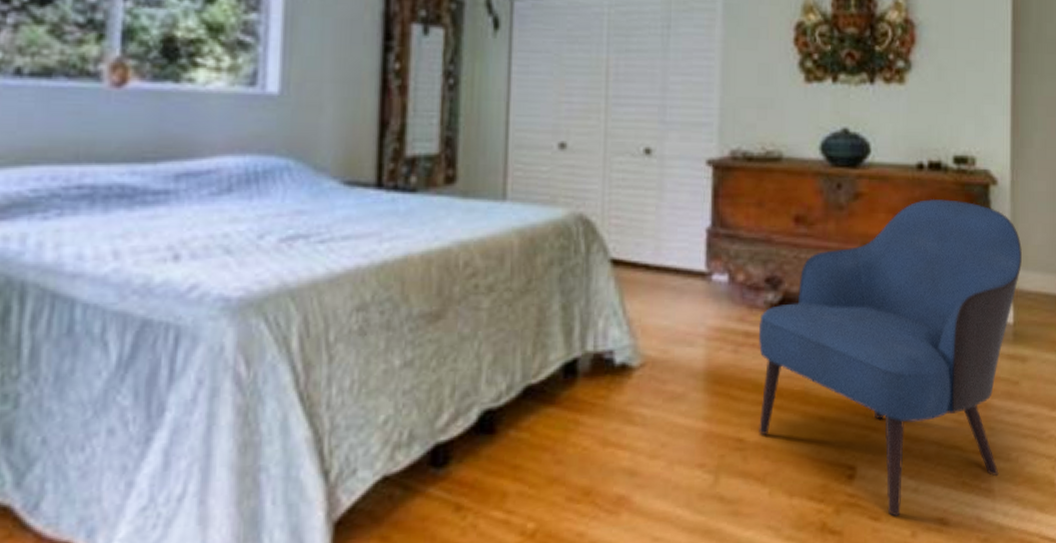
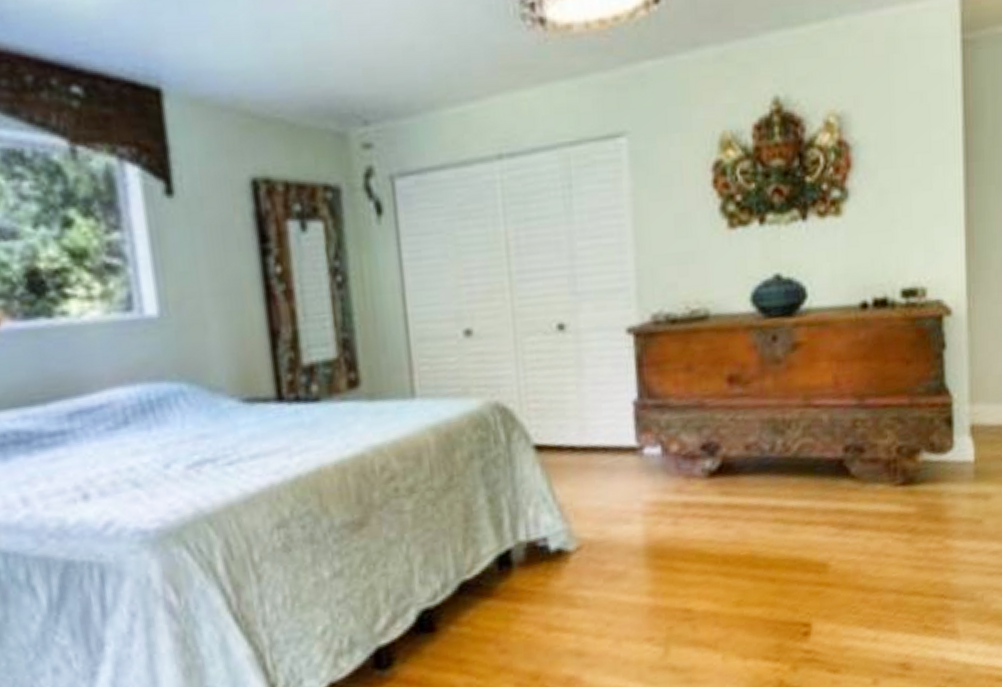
armchair: present [759,198,1022,517] -> none [698,337,982,667]

